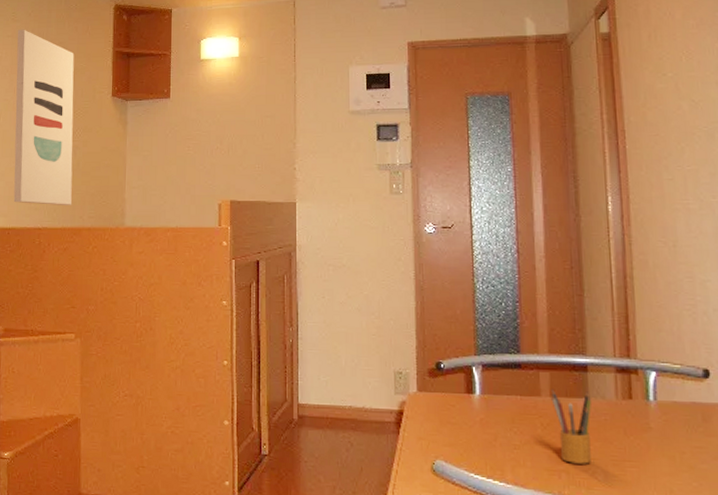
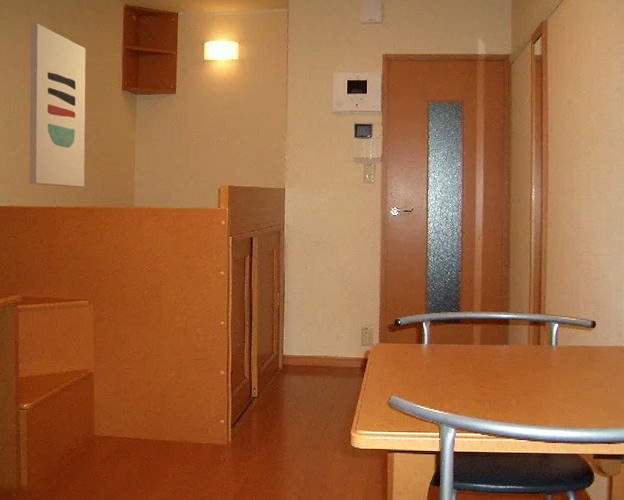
pencil box: present [551,389,592,464] -> none [481,338,511,395]

